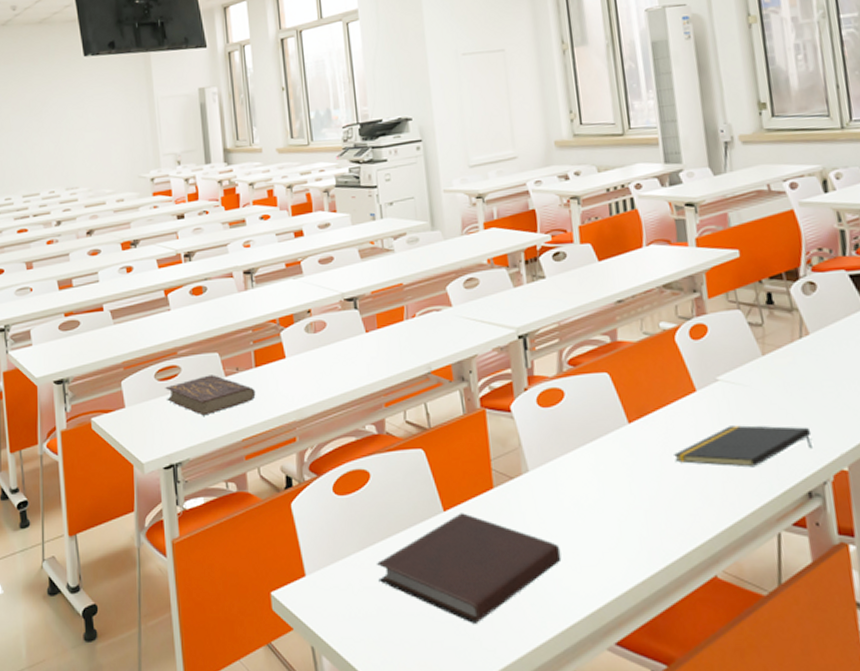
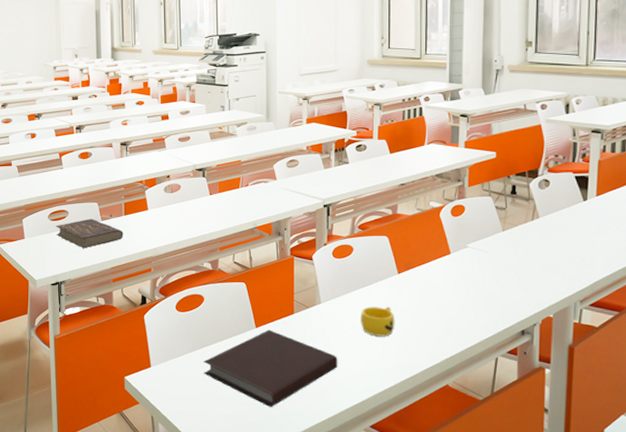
cup: none [584,469,633,513] -> present [361,306,395,337]
notepad: present [674,425,812,468] -> none [428,280,530,311]

